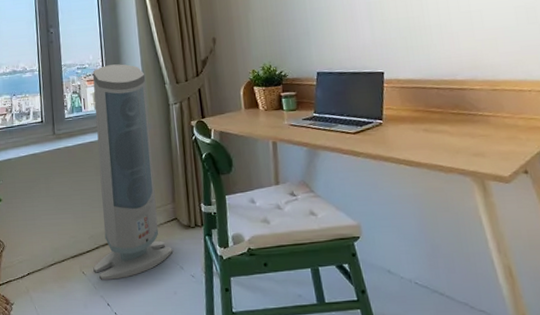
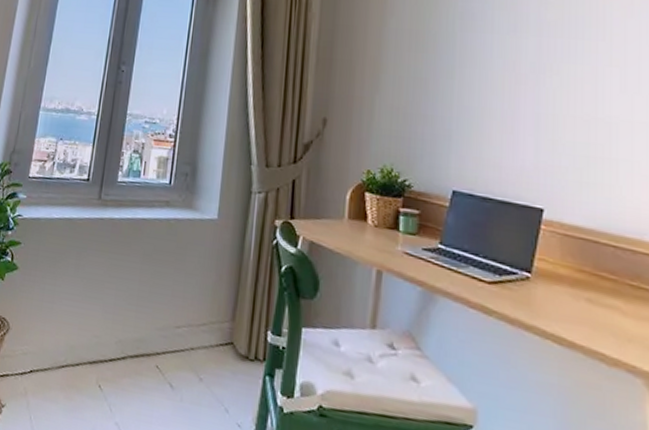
air purifier: present [92,64,172,280] -> none [113,125,228,407]

